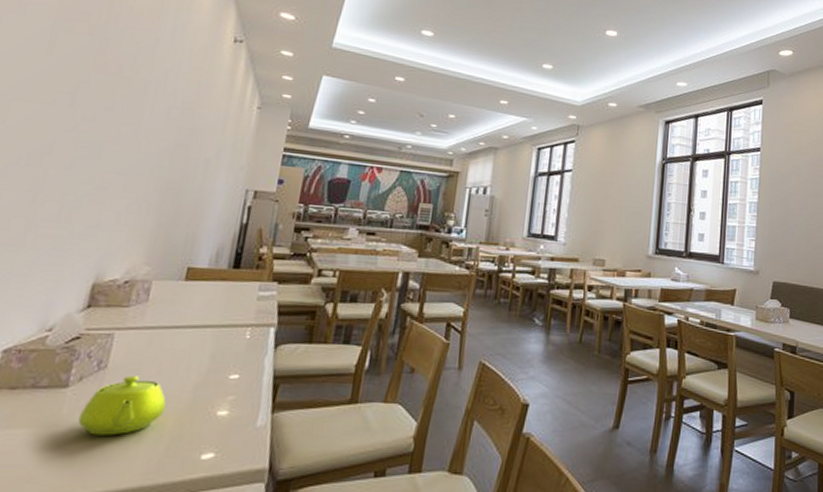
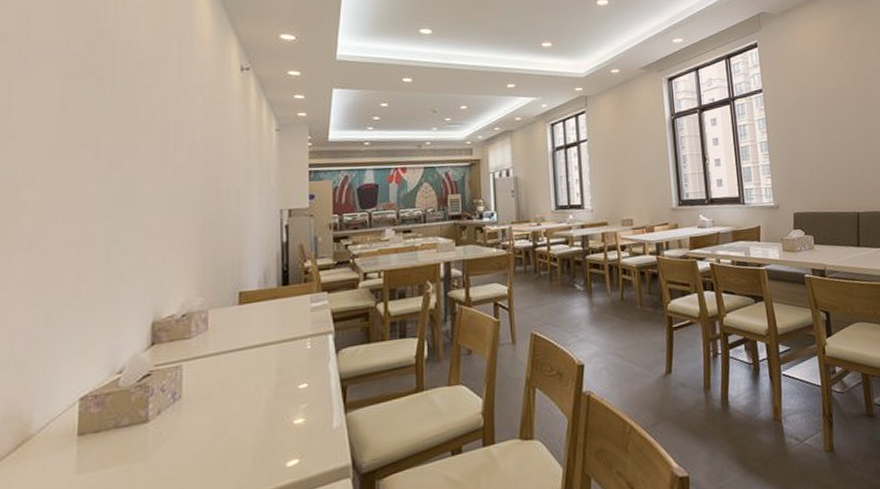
teapot: present [78,375,166,436] -> none [164,400,243,462]

